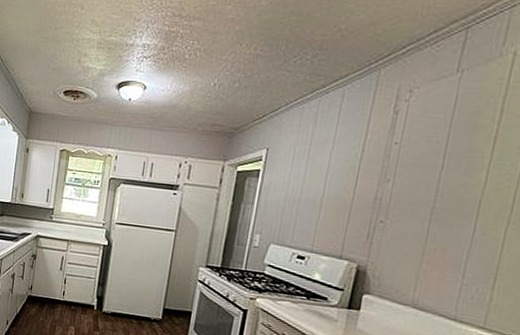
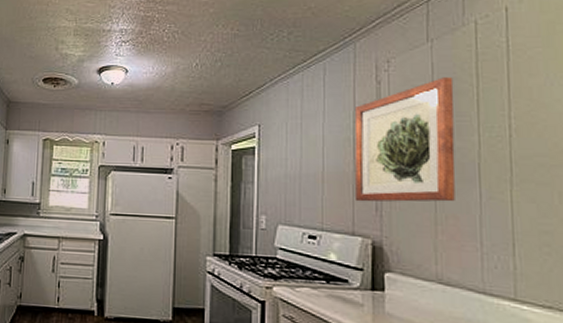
wall art: none [349,111,476,235] -> present [354,77,456,202]

